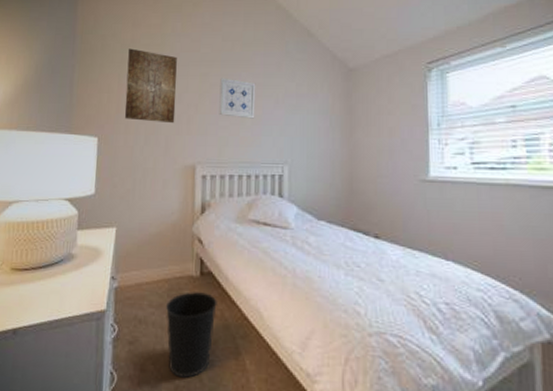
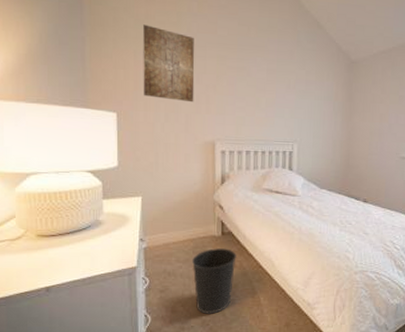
wall art: present [219,78,256,119] -> none [236,61,270,101]

